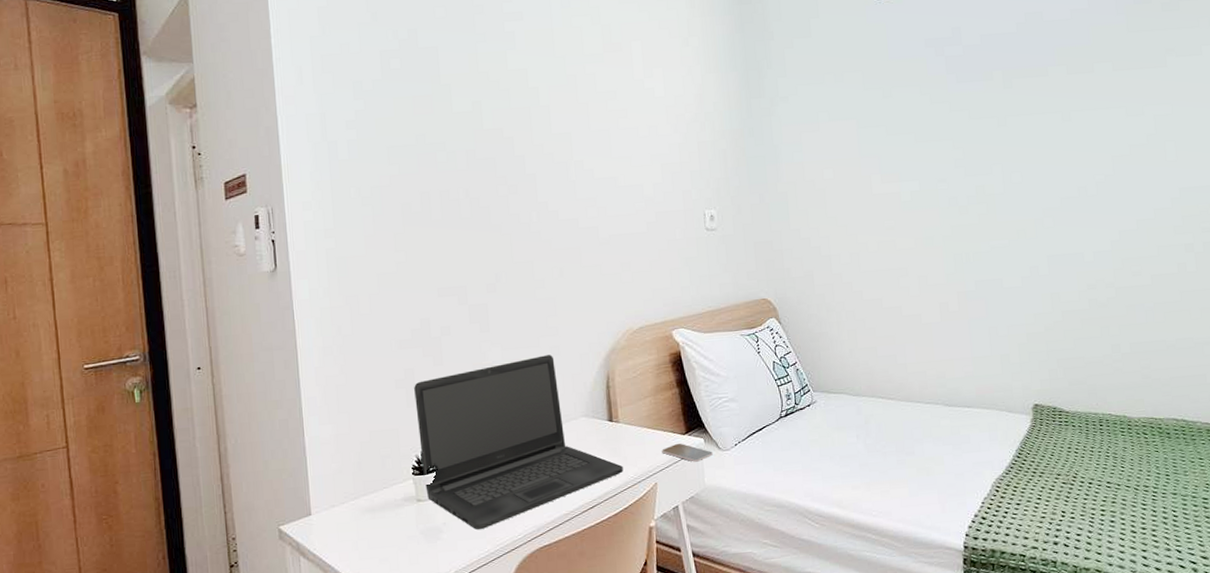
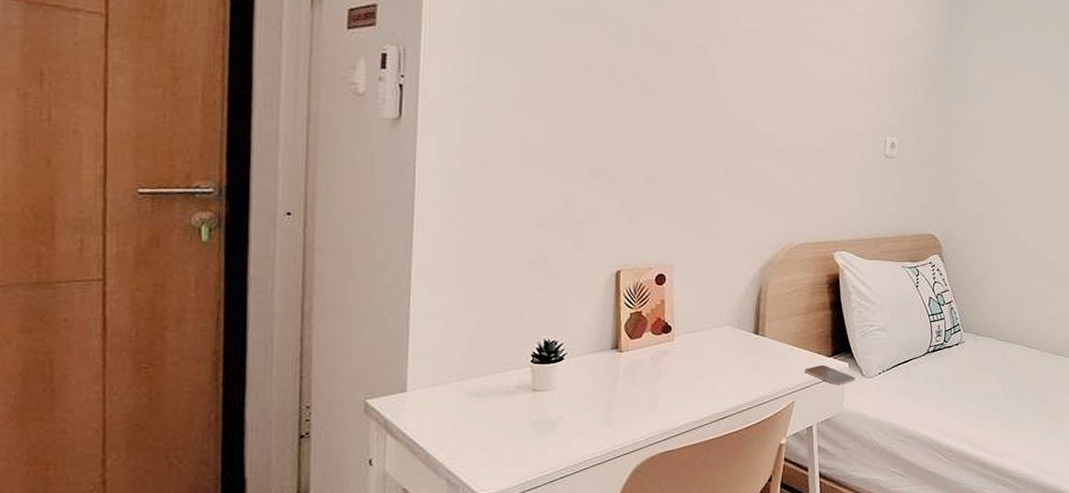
laptop: present [414,355,623,529] -> none [543,257,762,427]

